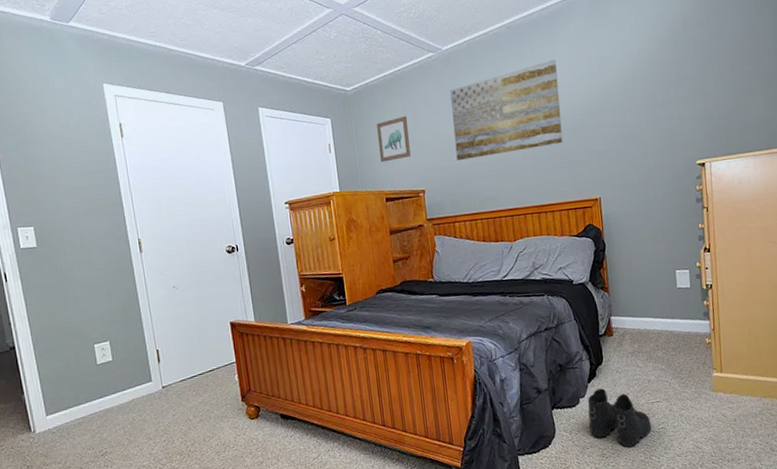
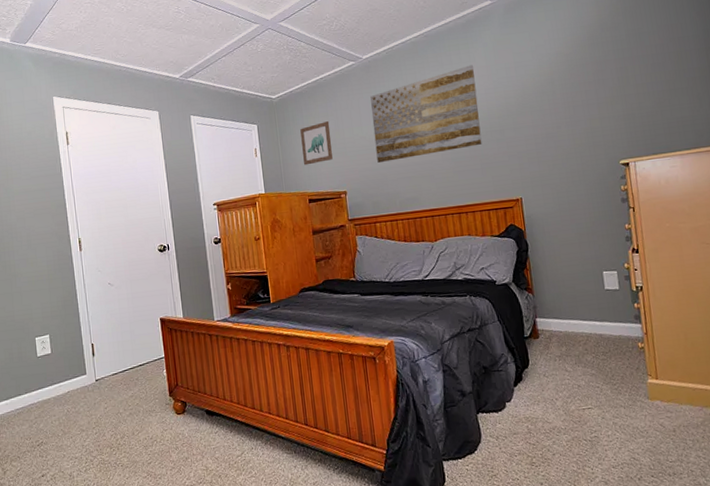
boots: present [588,388,652,447] -> none [514,392,584,456]

